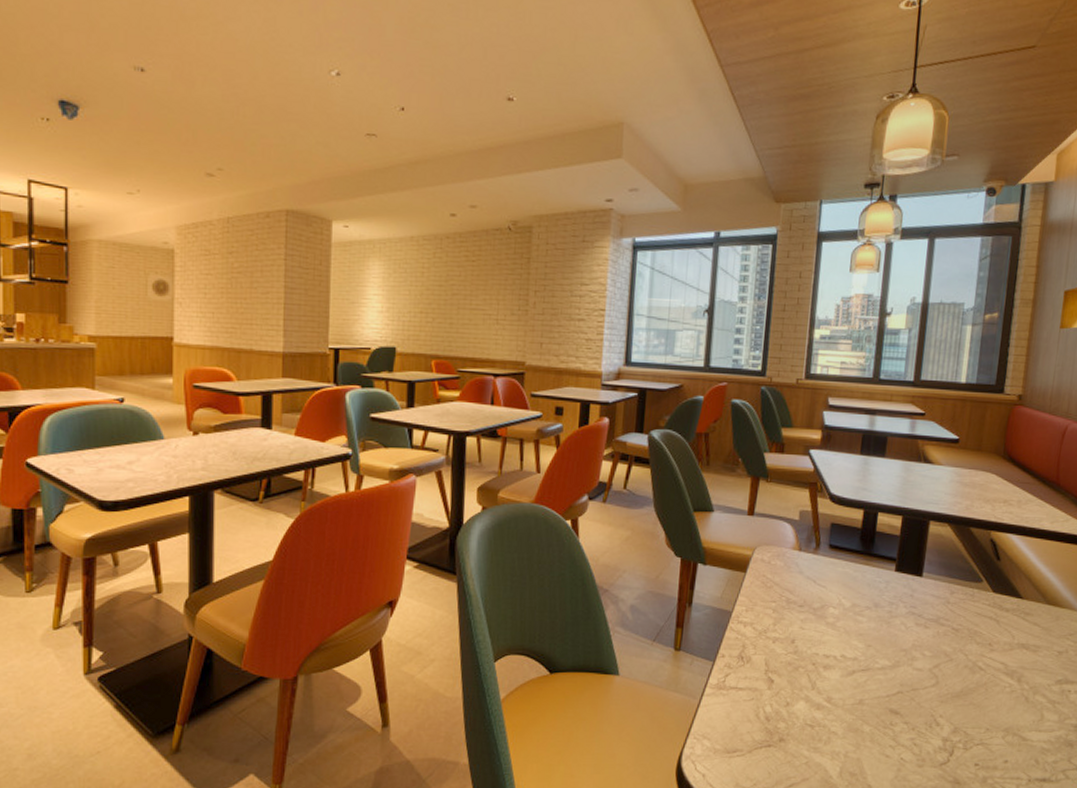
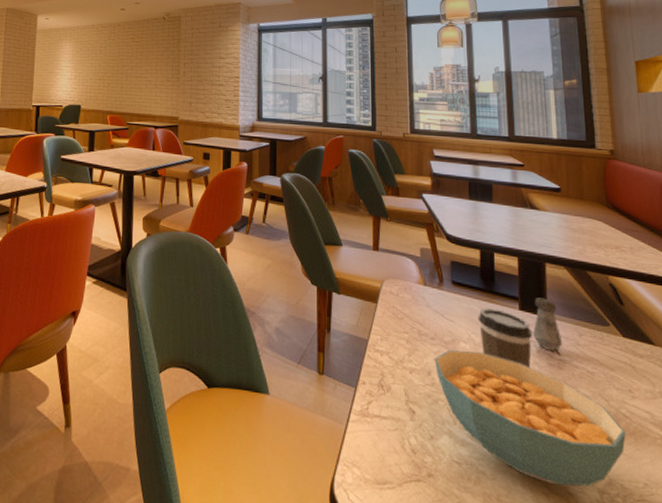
cereal bowl: none [799,616,978,738] -> present [434,350,626,487]
coffee cup: none [851,571,905,630] -> present [478,308,532,369]
salt shaker: none [905,557,934,612] -> present [533,297,563,352]

